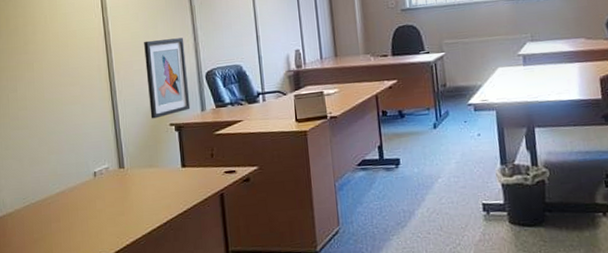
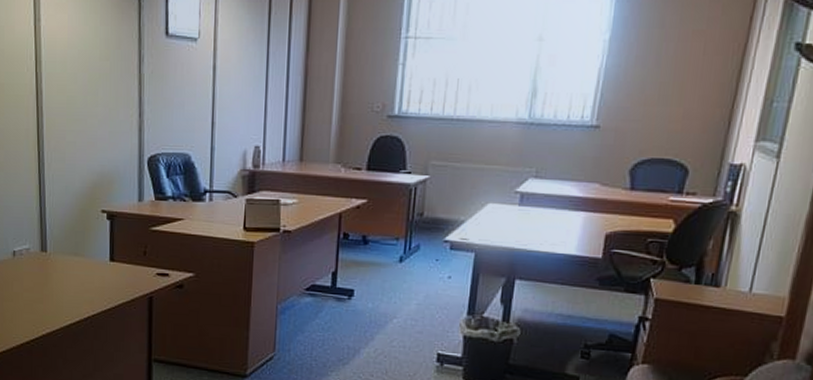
wall art: present [144,37,191,119] -> none [80,109,127,202]

